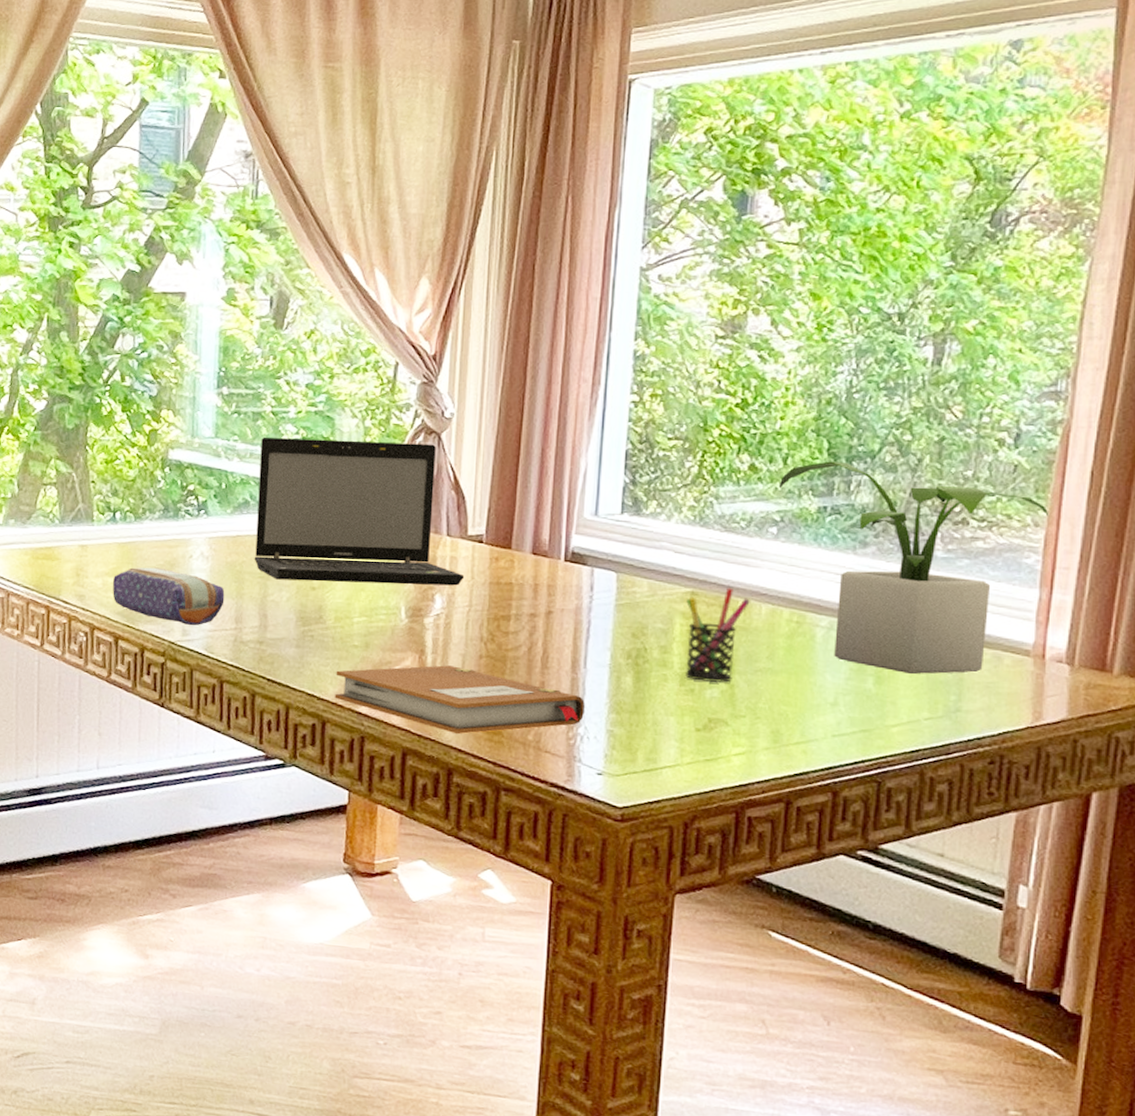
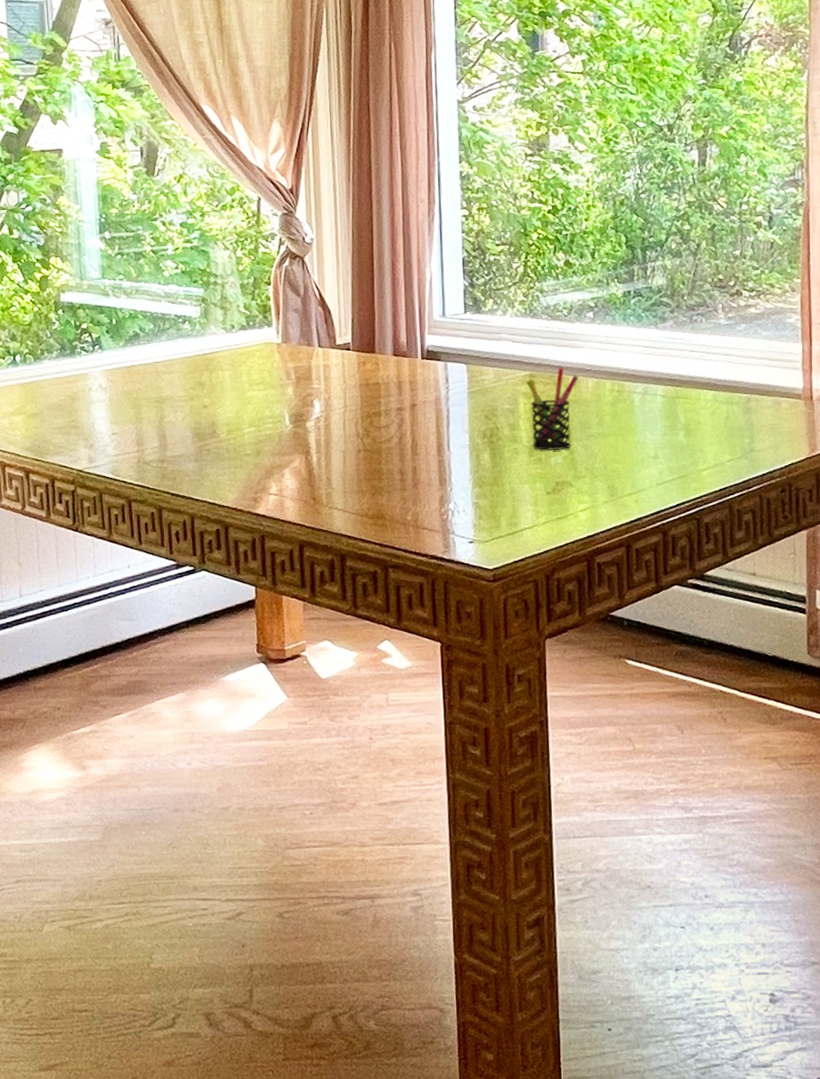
pencil case: present [113,567,225,625] -> none [19,402,125,453]
laptop: present [254,436,465,586] -> none [145,267,338,402]
notebook: present [334,665,585,735] -> none [233,462,452,523]
potted plant: present [778,461,1049,675] -> none [590,252,802,425]

